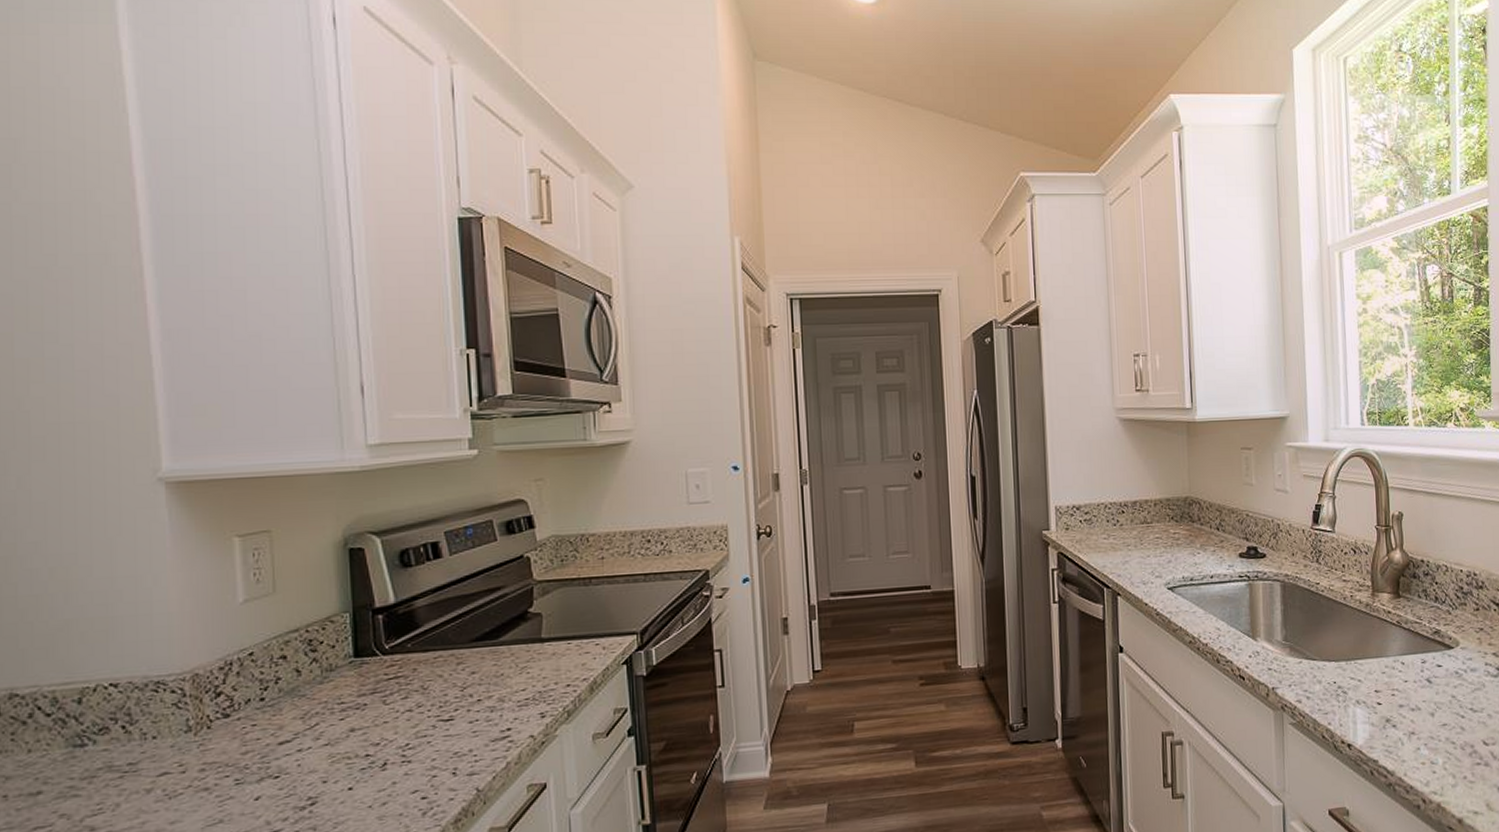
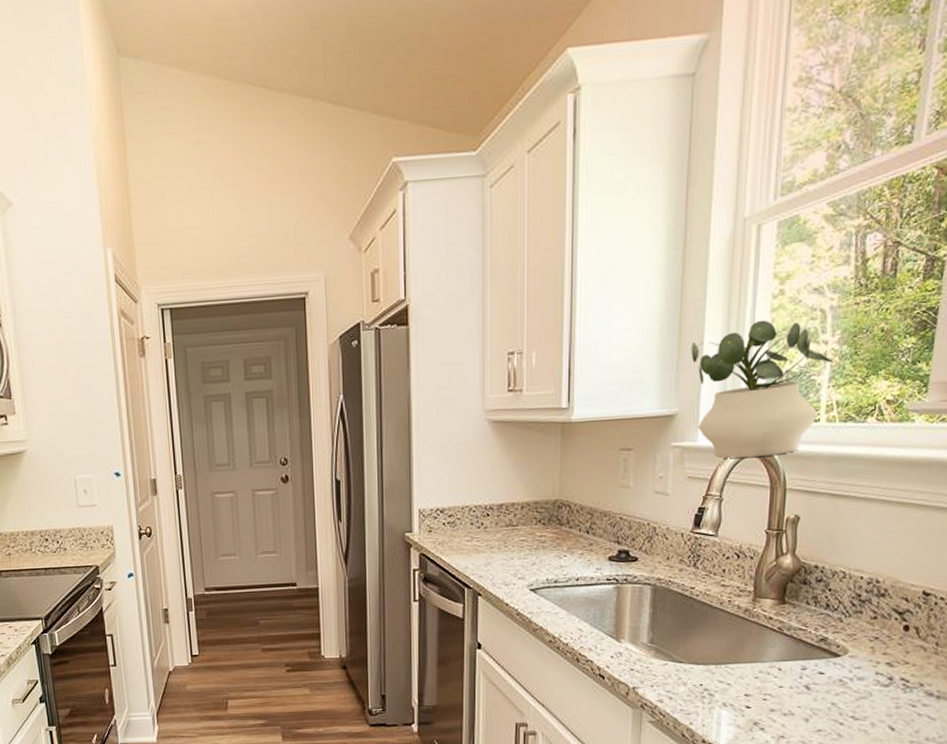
potted plant: none [1295,334,1414,459] -> present [691,320,834,459]

